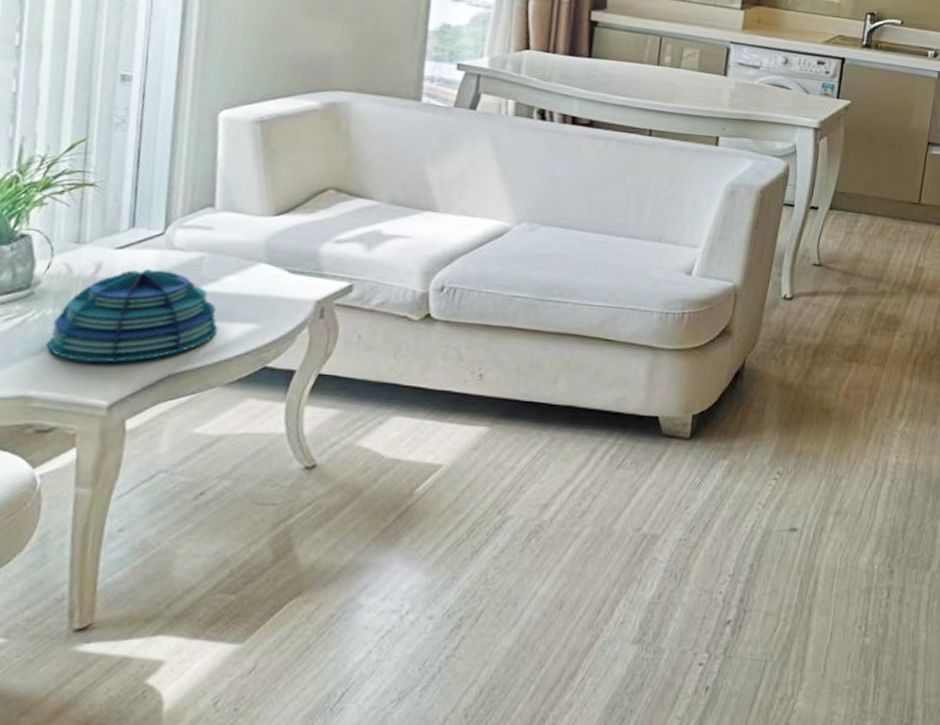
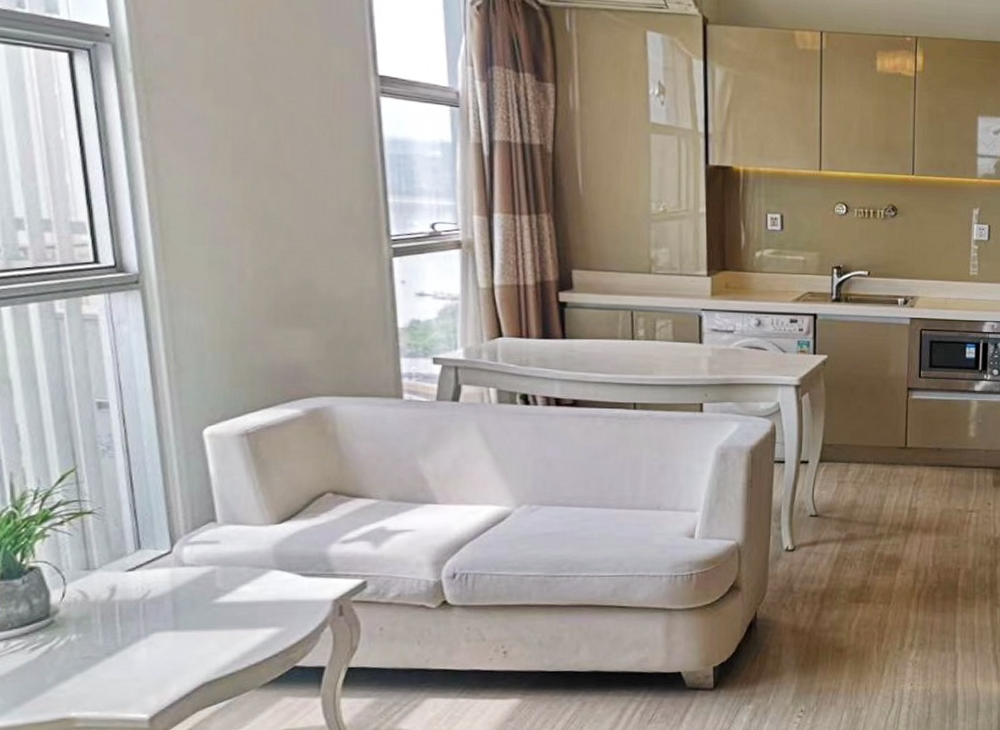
decorative bowl: present [46,269,218,363] -> none [78,586,242,680]

